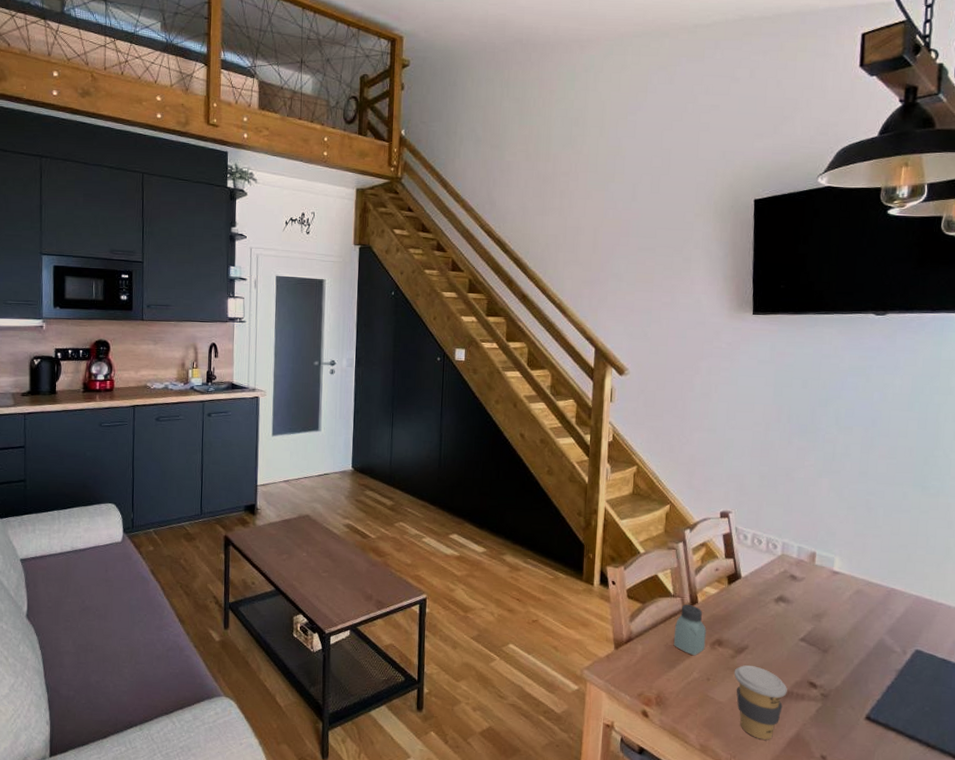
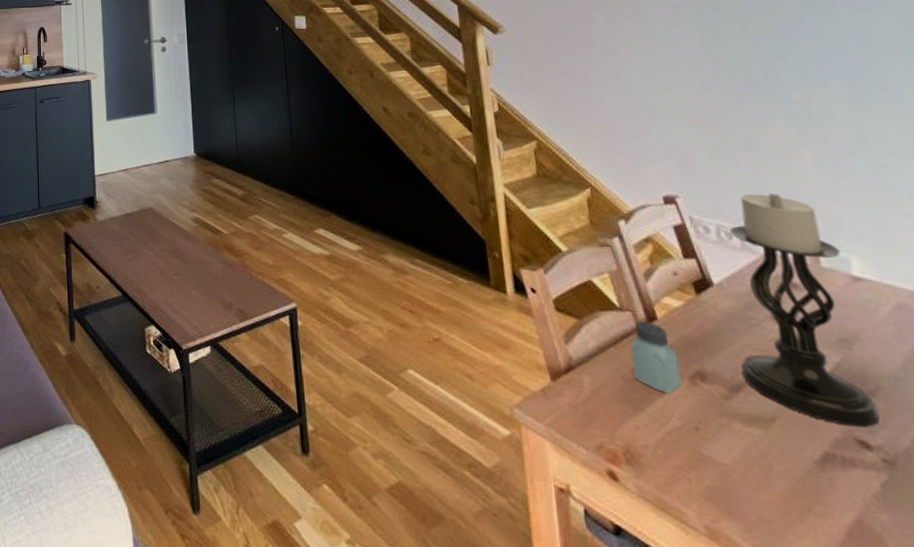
coffee cup: present [734,665,787,740] -> none [733,410,826,527]
candle holder: none [746,511,830,674] -> present [730,194,880,428]

